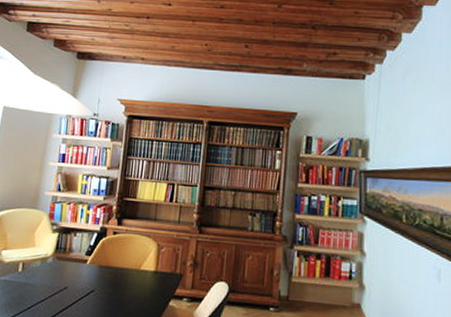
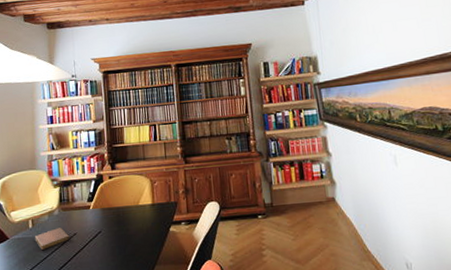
notebook: none [21,277,60,298] -> present [34,227,70,250]

